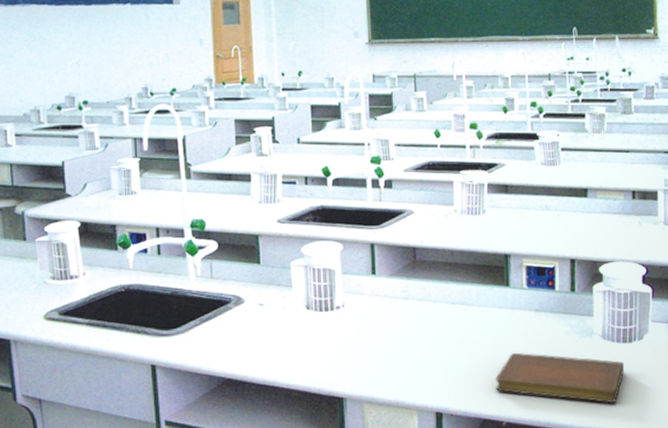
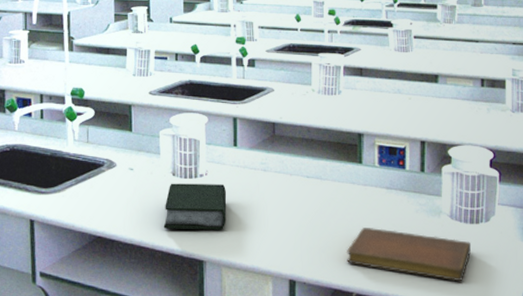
book: none [298,316,367,366] -> present [163,183,227,230]

